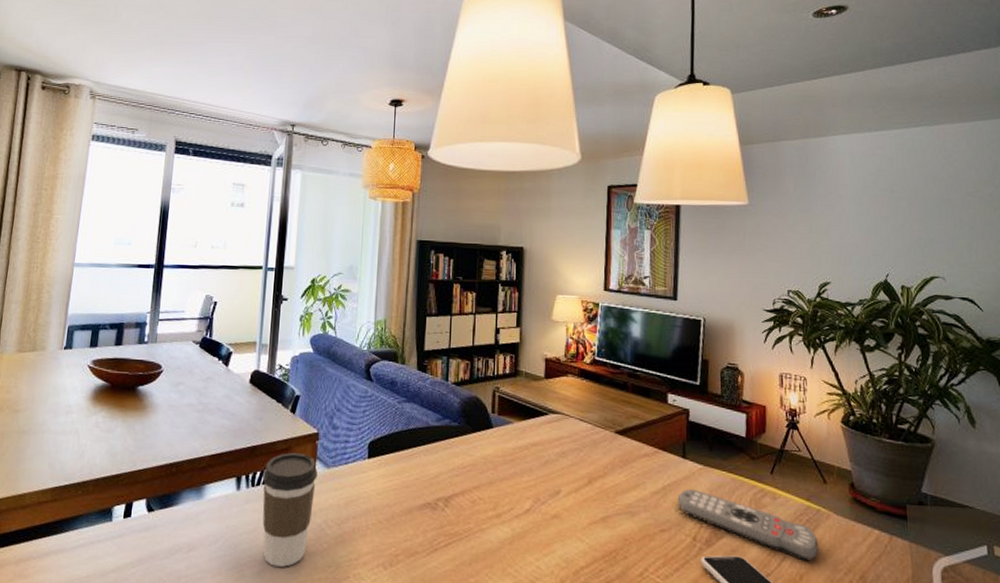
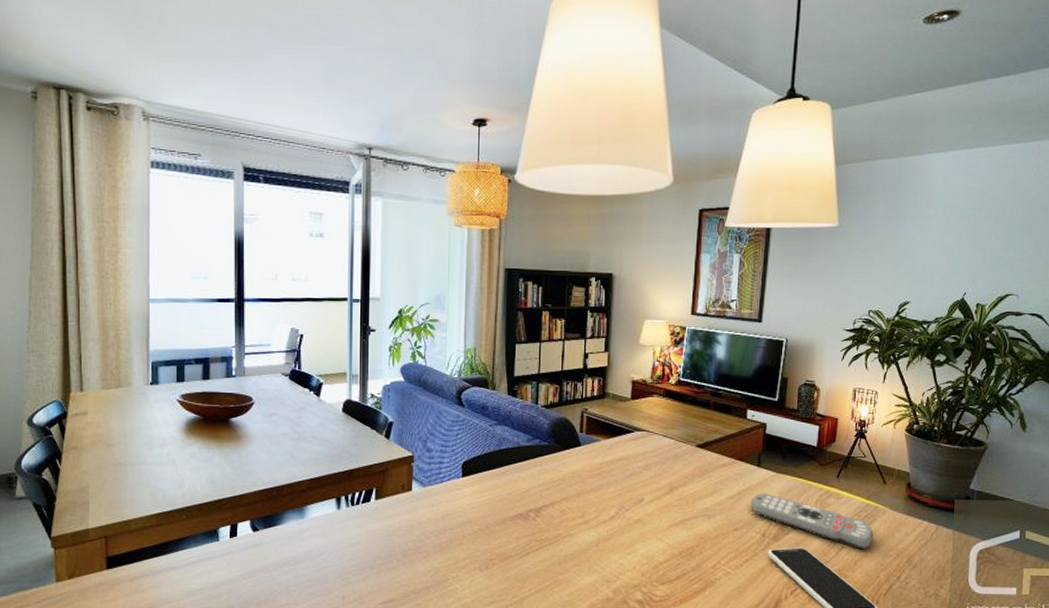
coffee cup: present [262,452,318,567] -> none [361,474,414,573]

